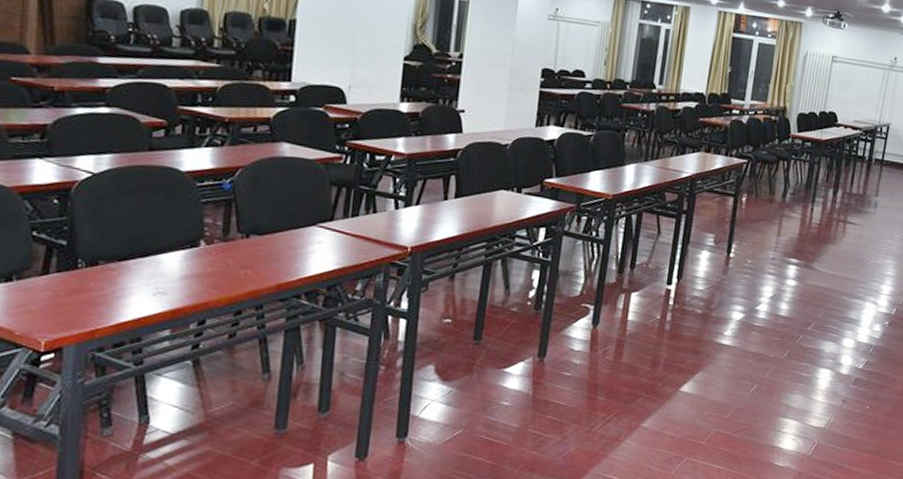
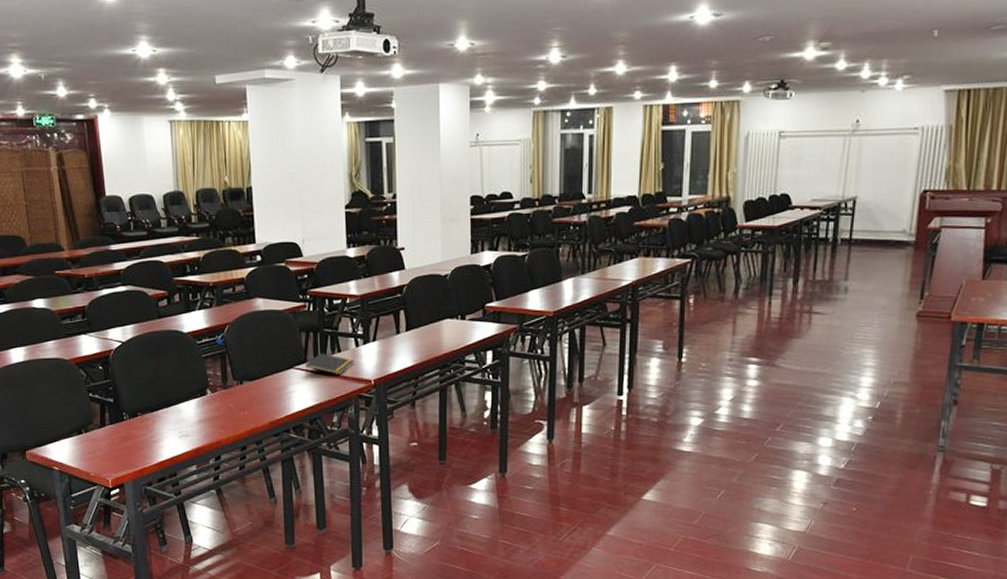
notepad: none [330,212,392,237] -> present [305,353,355,375]

